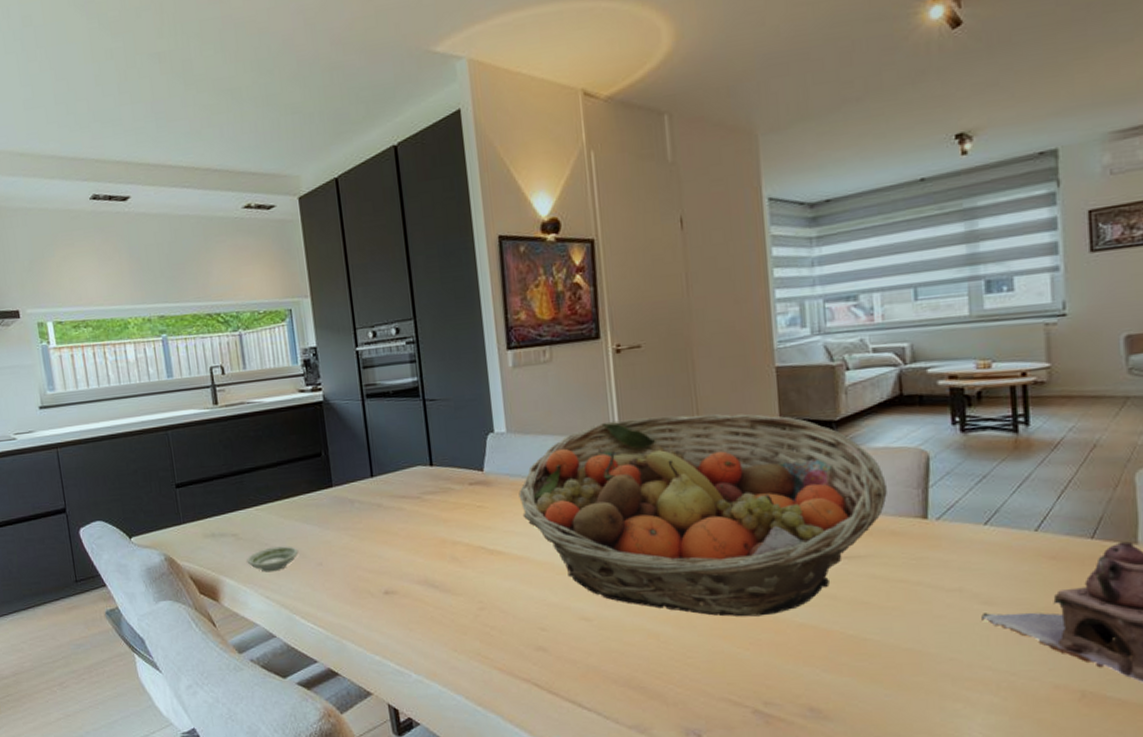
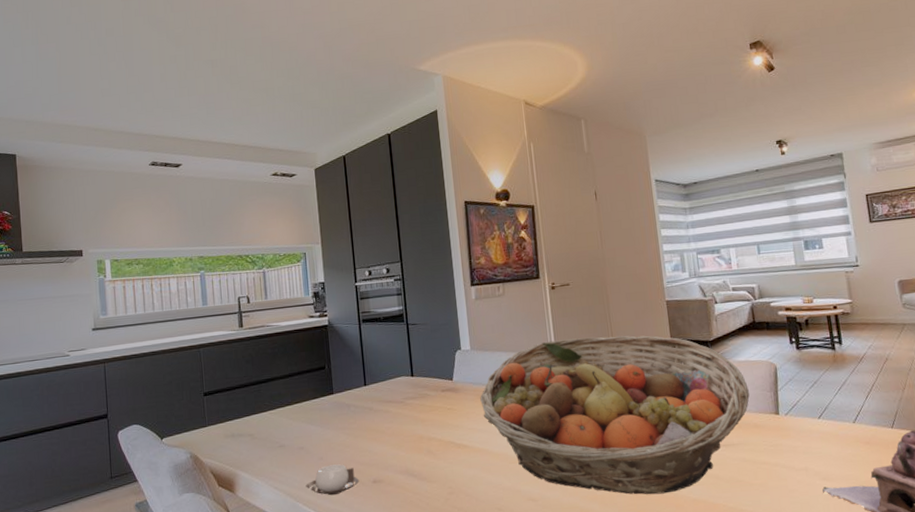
saucer: present [246,546,299,572] -> none [260,443,304,467]
cup: none [303,571,368,608] -> present [306,464,359,496]

